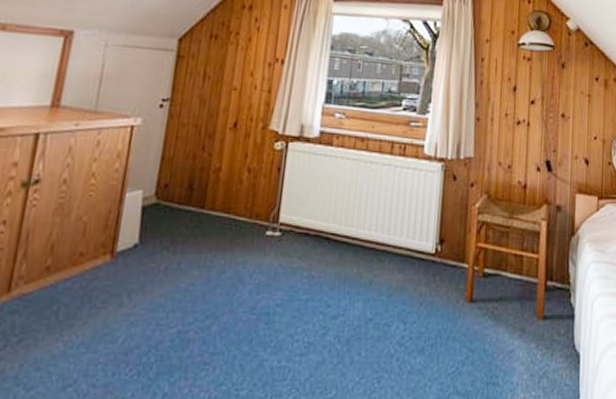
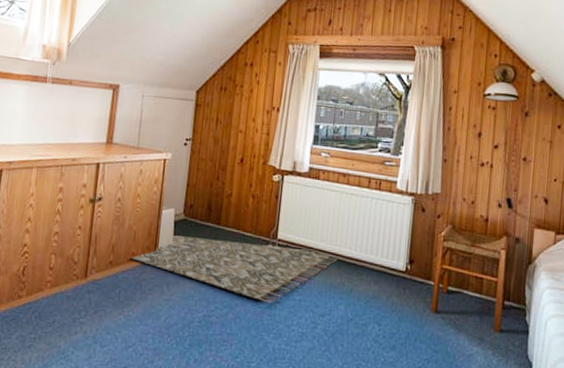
rug: none [74,225,356,306] -> present [129,235,340,303]

